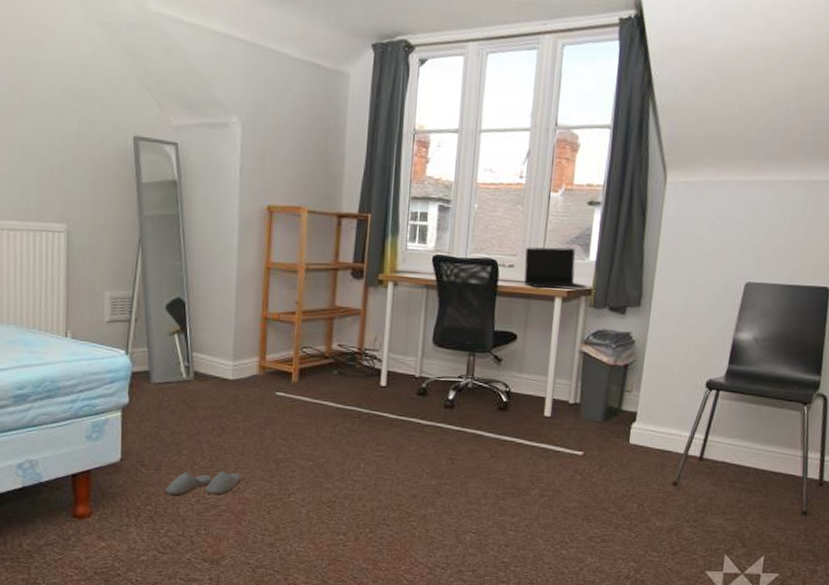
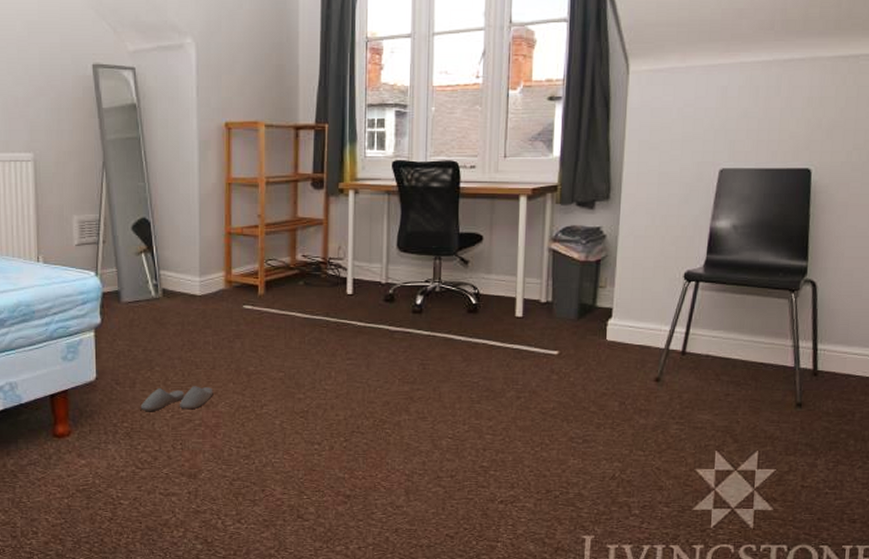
laptop: present [523,247,587,290] -> none [486,145,553,188]

